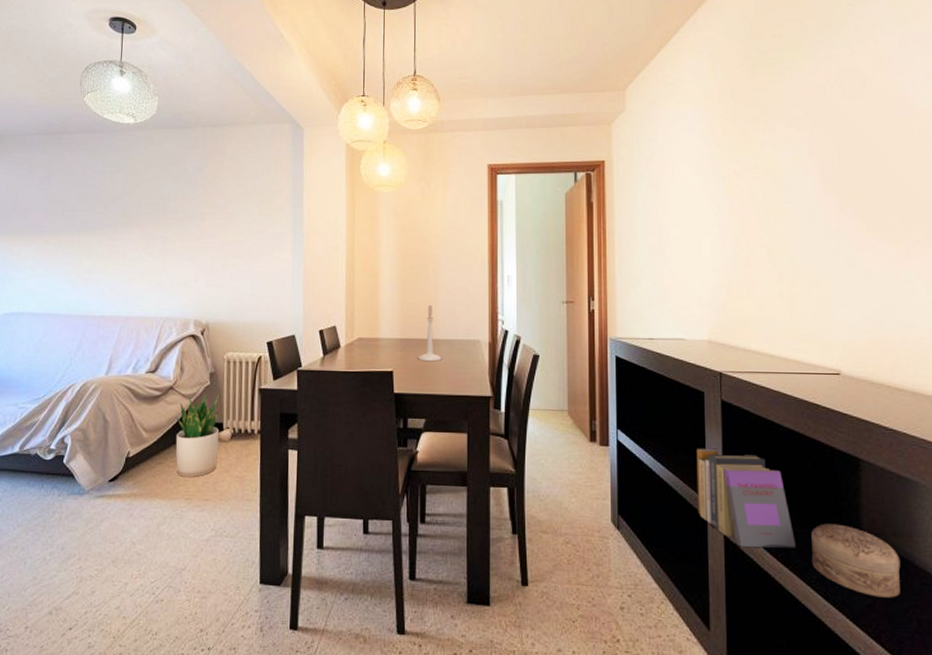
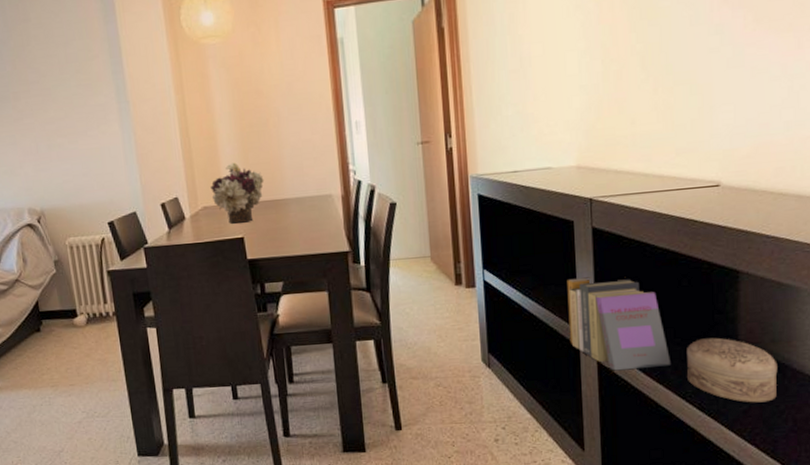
planter: present [175,393,220,477] -> none [27,280,77,366]
flower arrangement: none [368,300,418,358] -> present [210,162,264,225]
candlestick: present [418,305,442,362] -> none [268,163,294,224]

